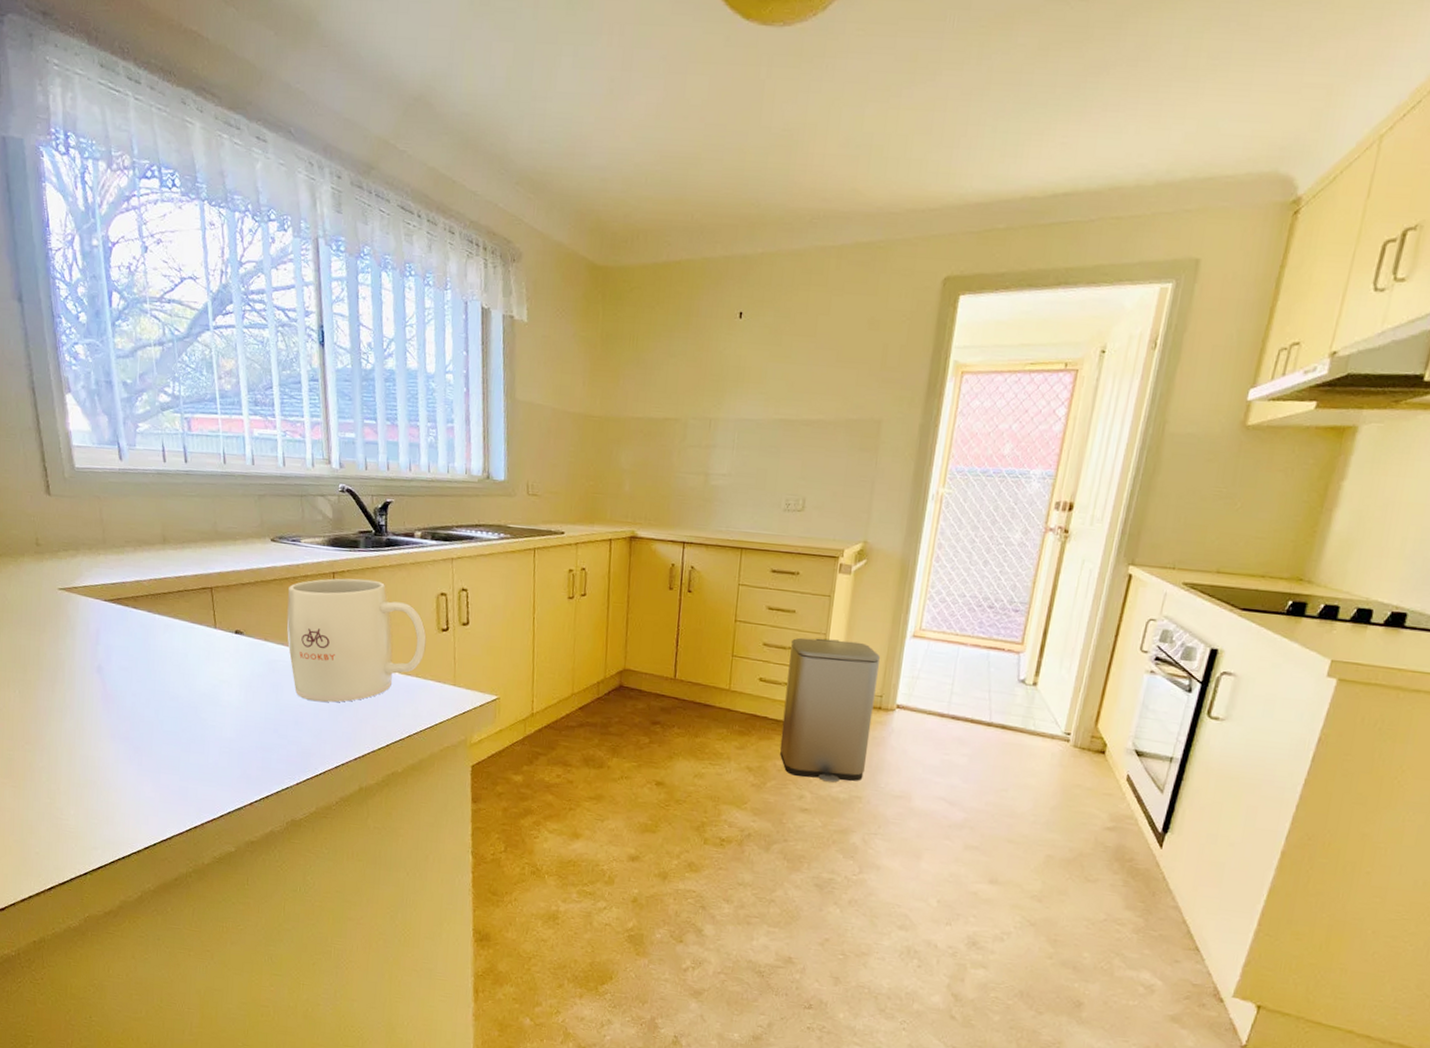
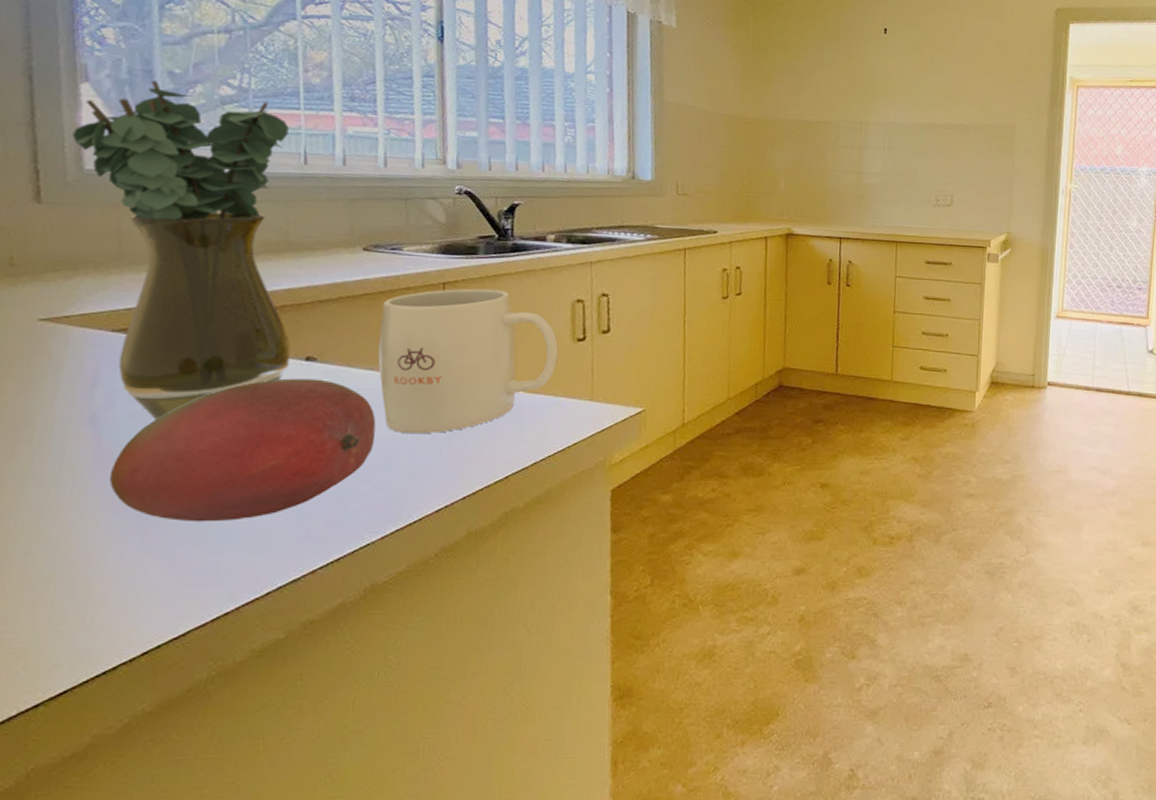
vase: none [65,390,225,674] -> present [72,80,291,421]
fruit: none [113,647,288,757] -> present [109,378,376,522]
pedal bin: present [779,637,881,783] -> none [943,324,1030,464]

